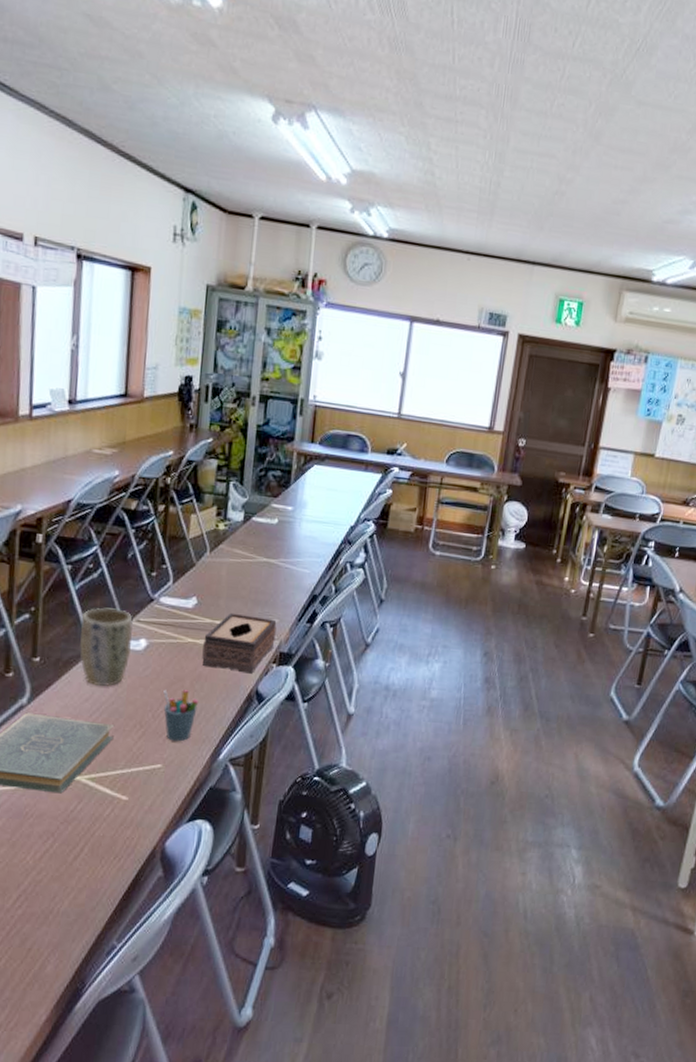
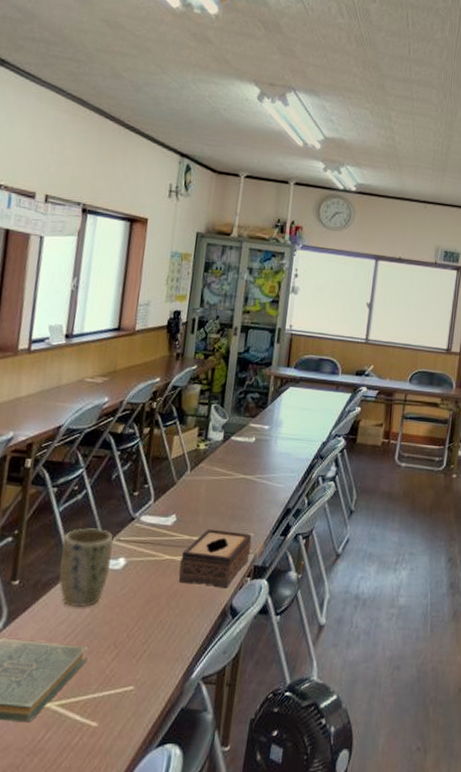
pen holder: present [163,689,199,742] -> none [138,607,174,662]

